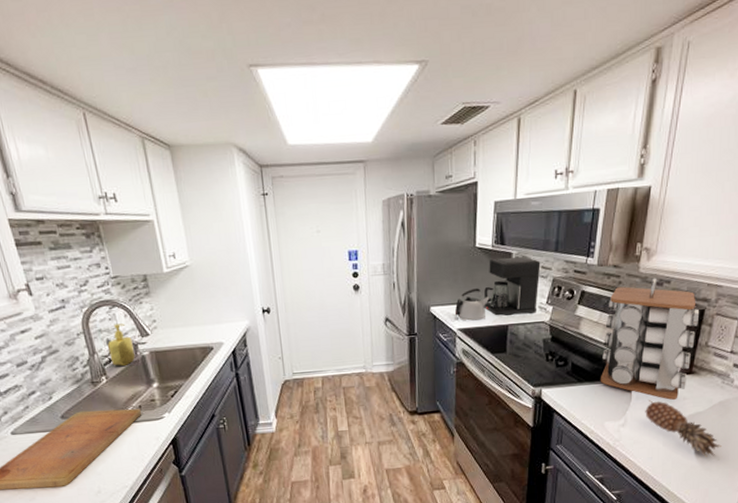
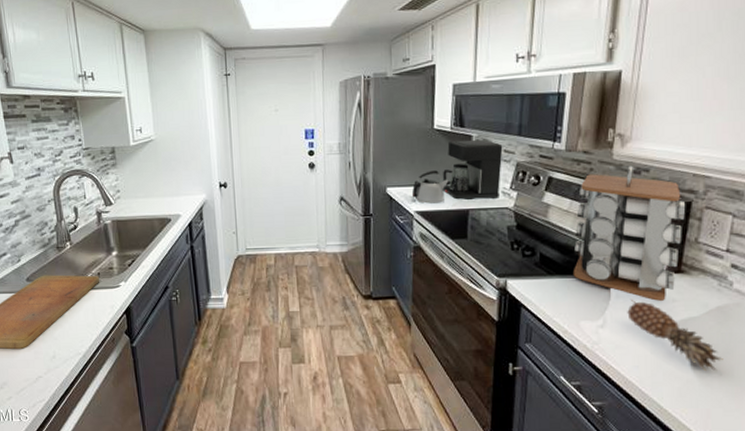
soap dispenser: present [108,323,135,366] -> none [75,192,98,233]

